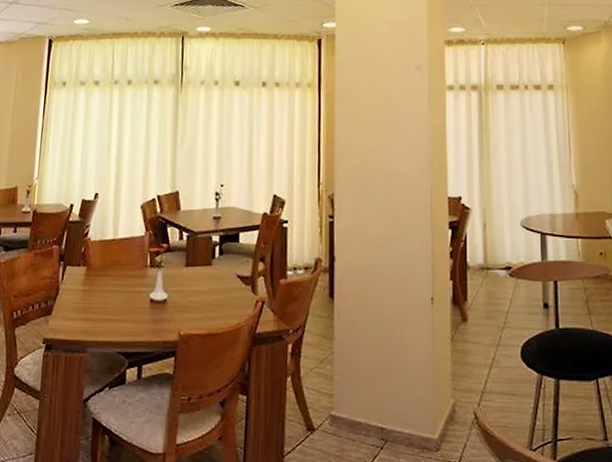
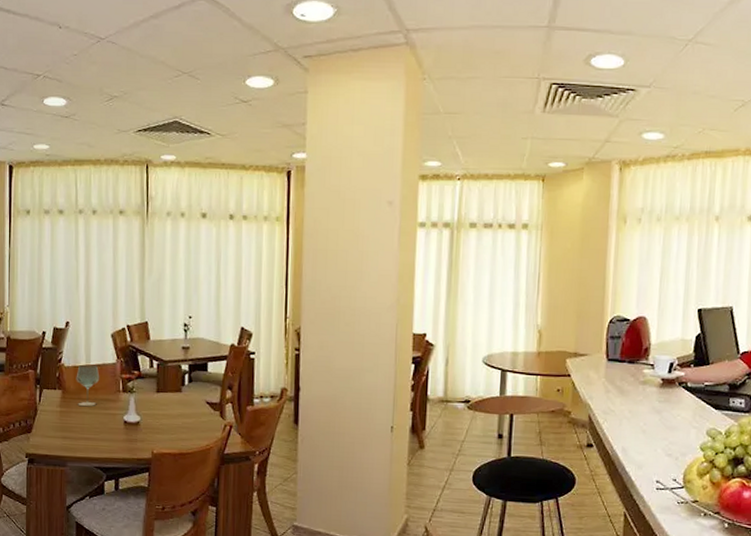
wine glass: none [102,238,127,285] -> present [76,364,100,407]

